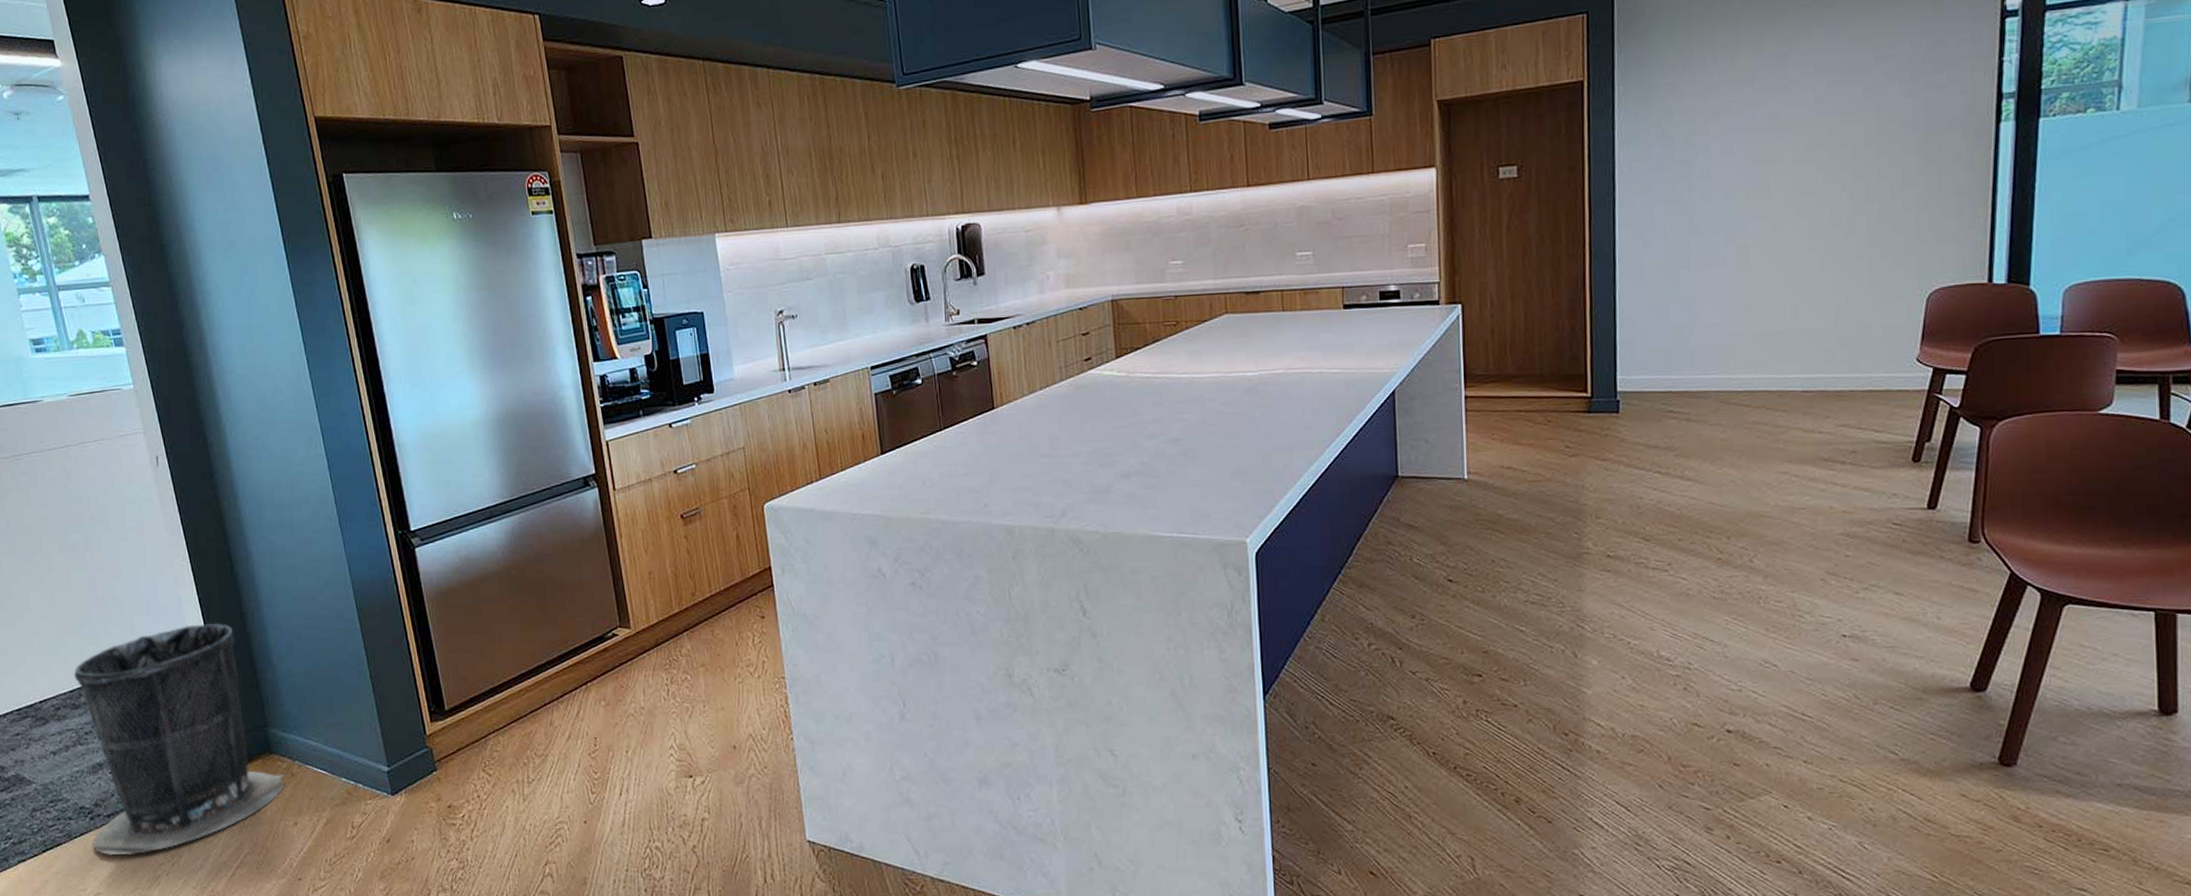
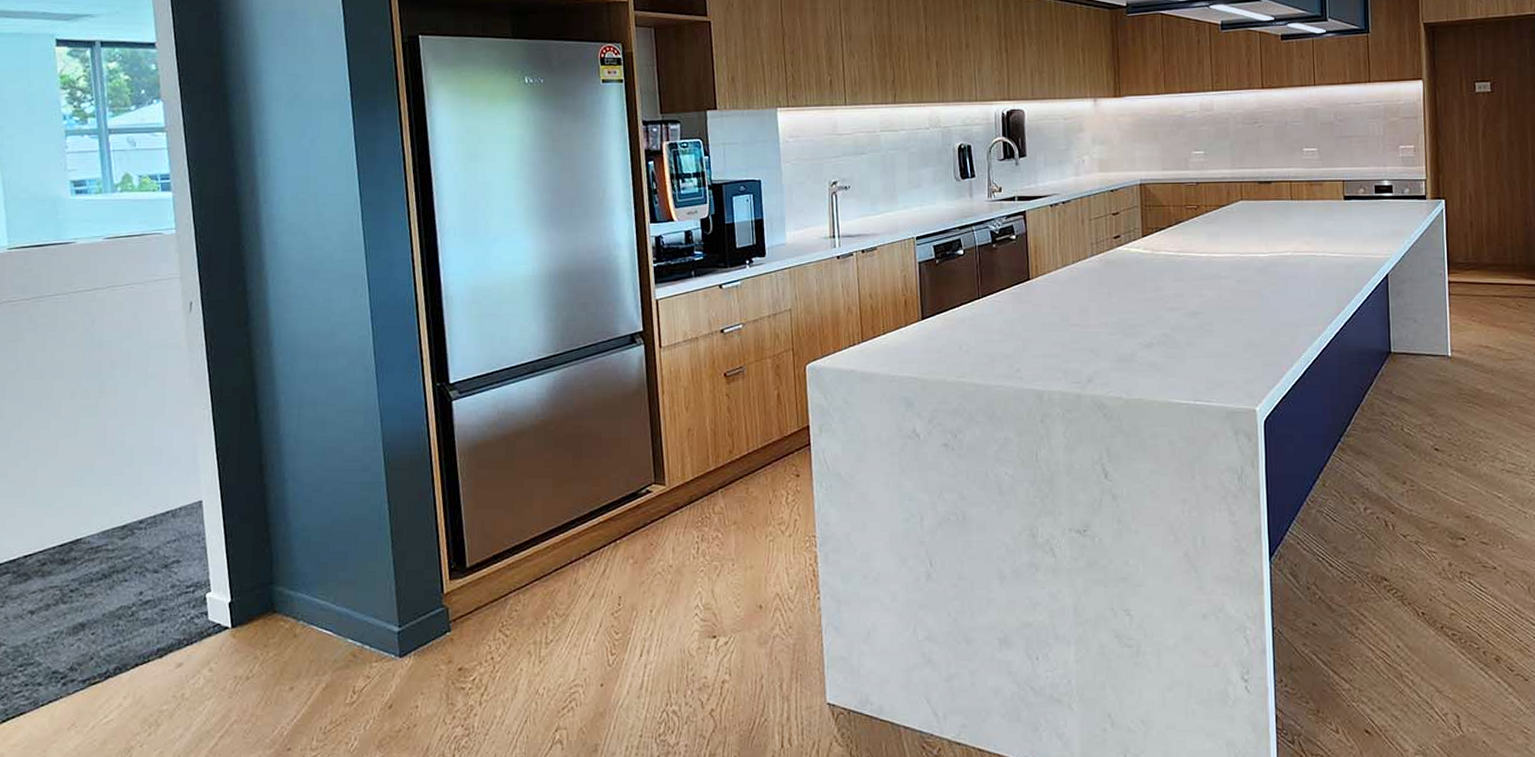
trash can: present [73,623,287,856] -> none [61,474,287,725]

